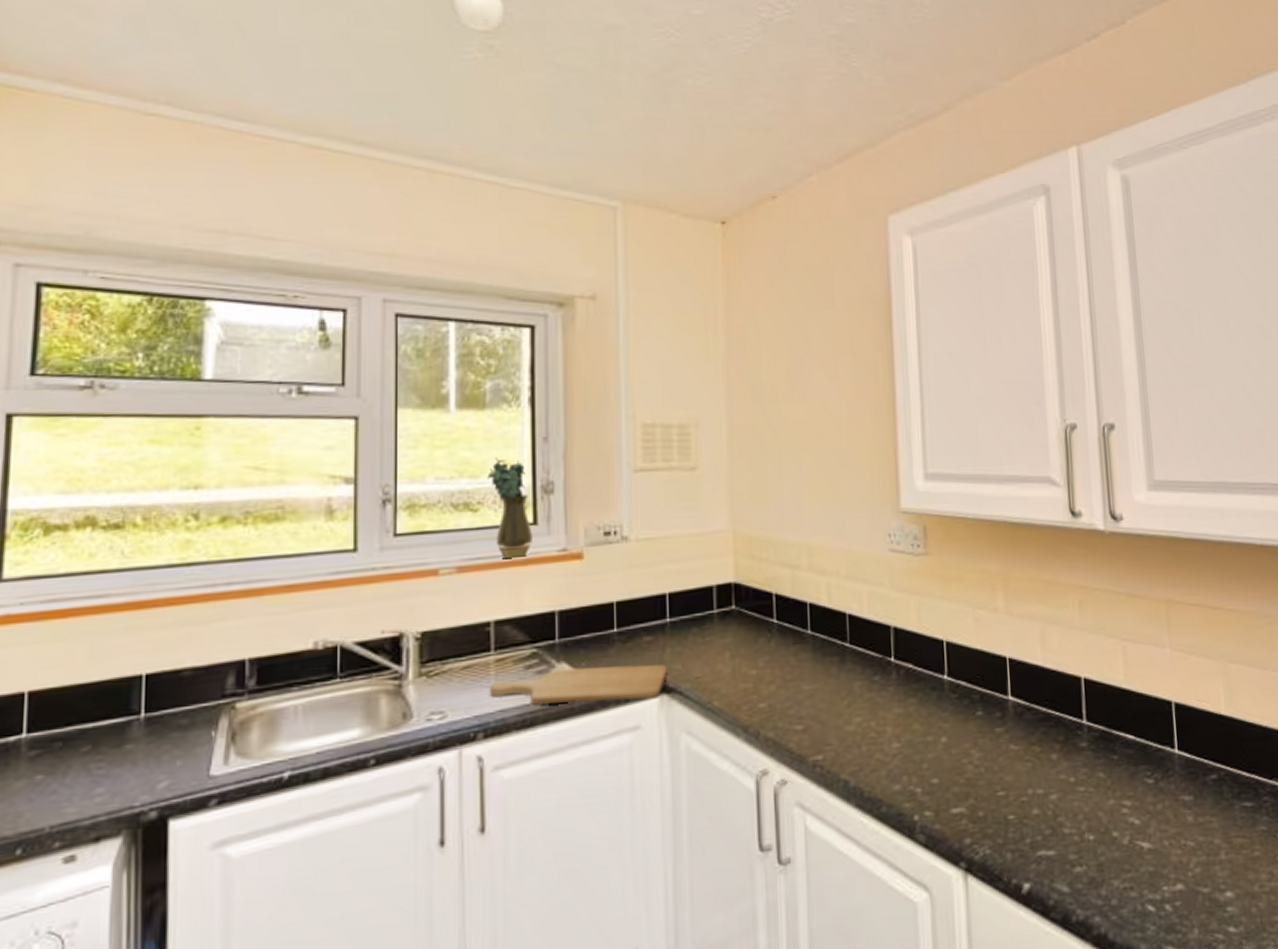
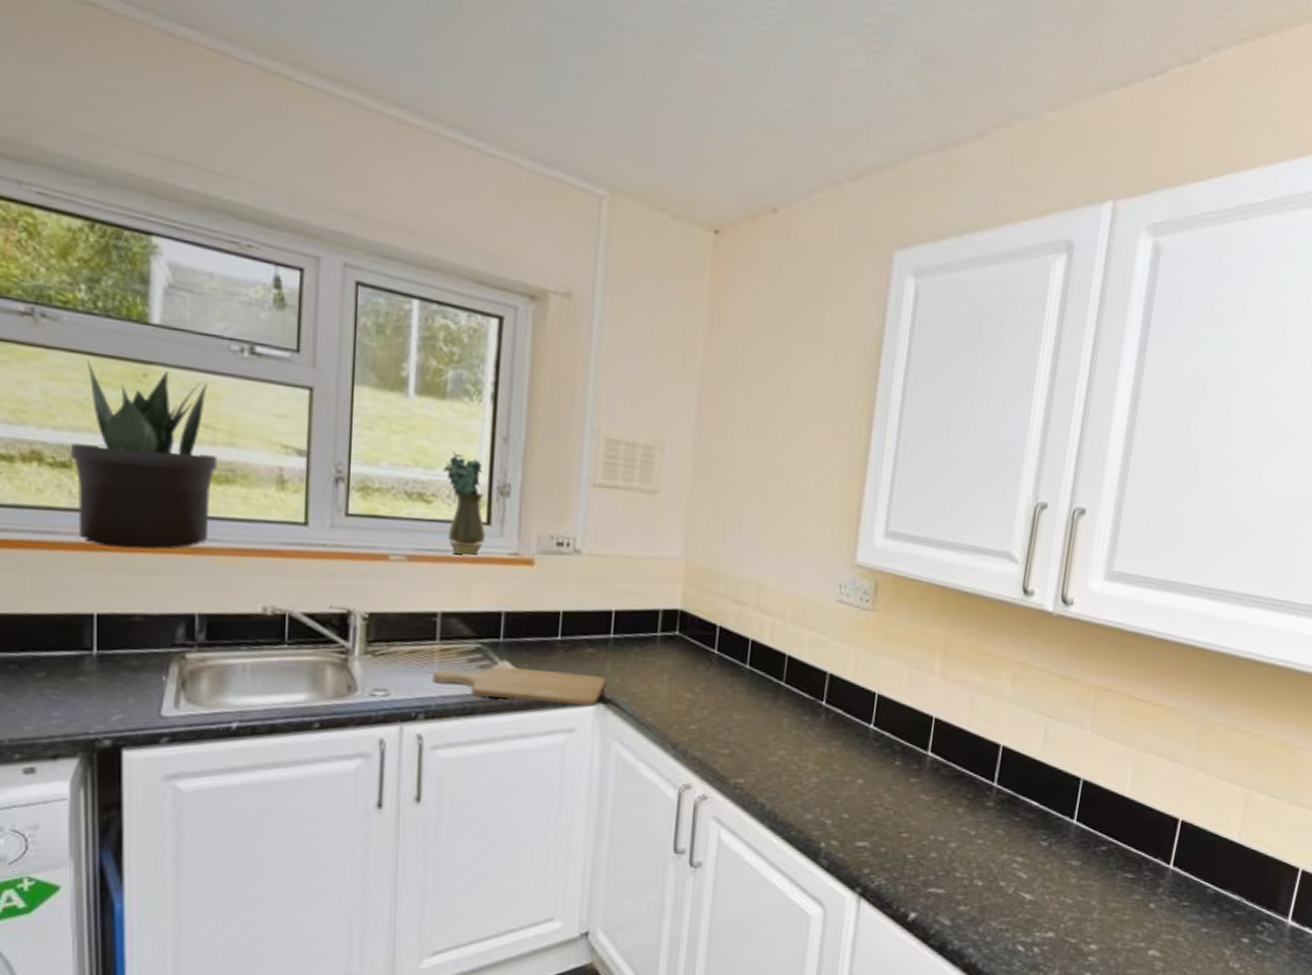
planter: none [125,421,268,603] -> present [71,359,218,550]

